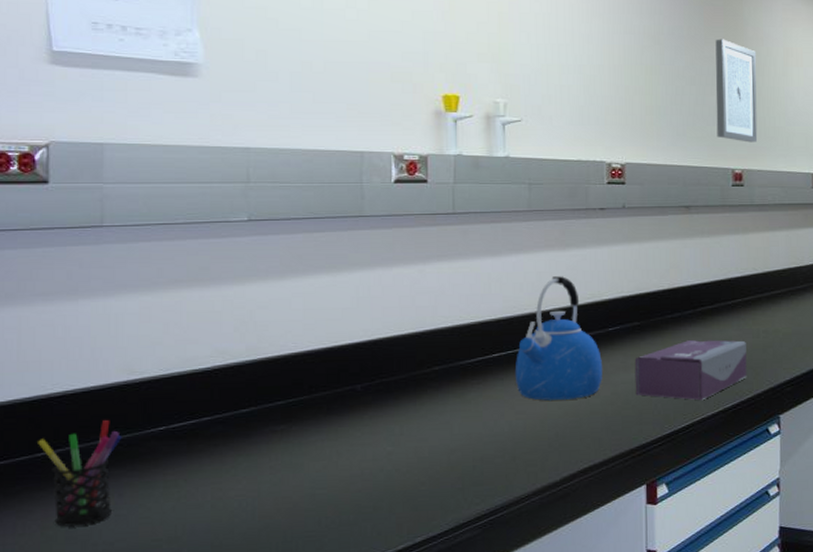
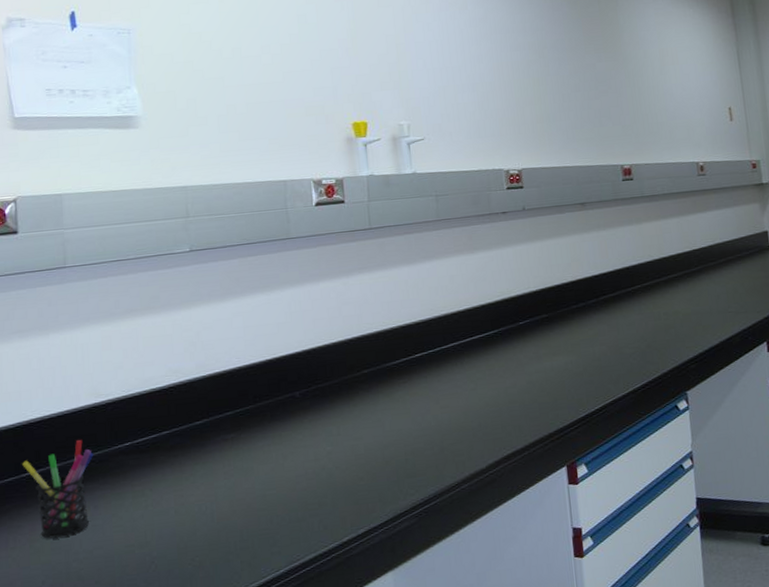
kettle: present [514,276,602,401] -> none [436,277,518,394]
tissue box: present [634,339,747,401] -> none [546,324,653,383]
wall art: present [715,39,758,143] -> none [595,46,642,139]

